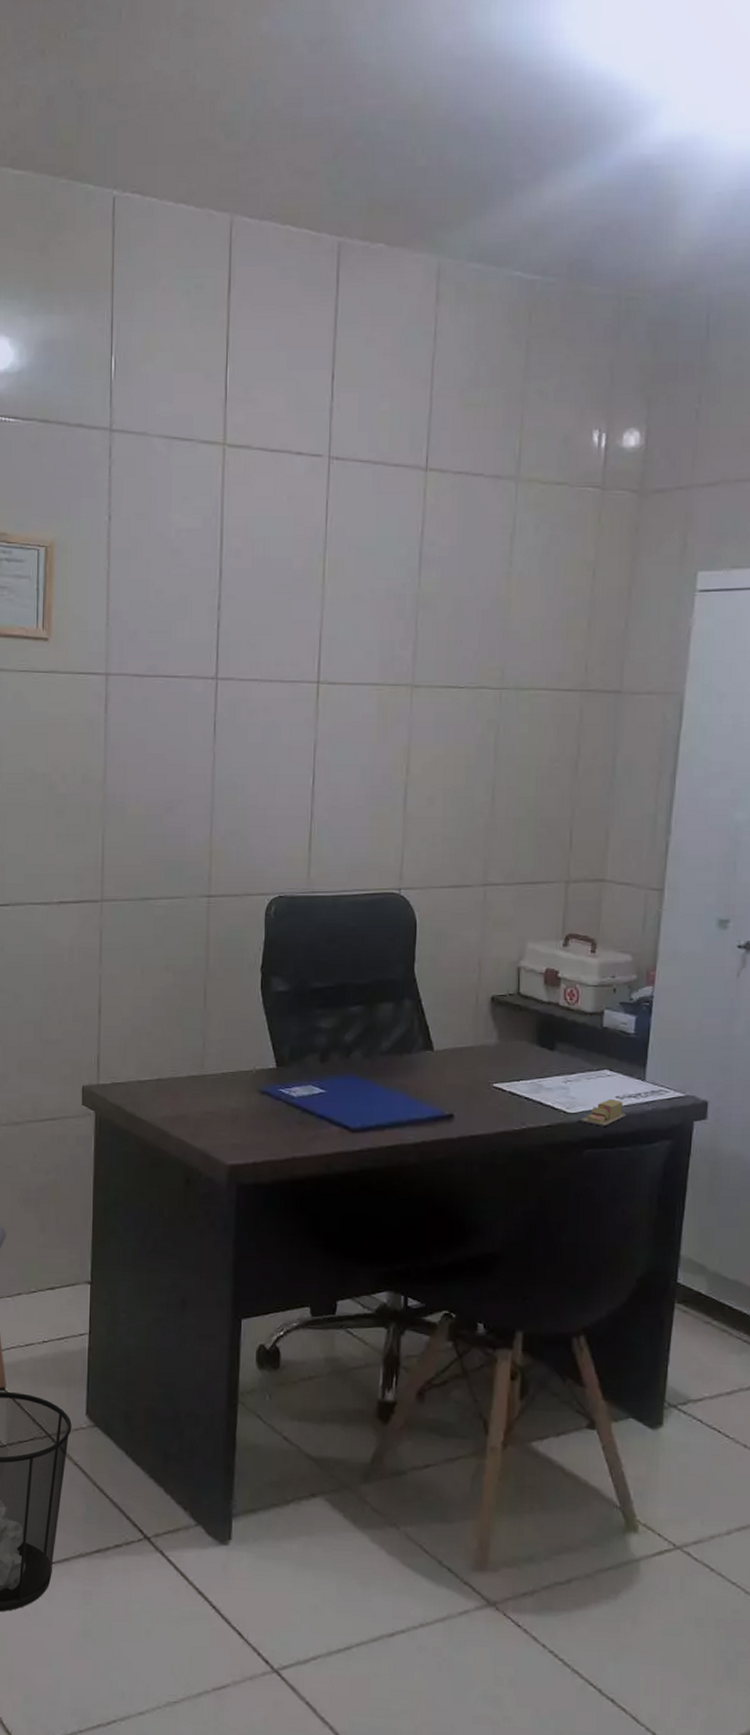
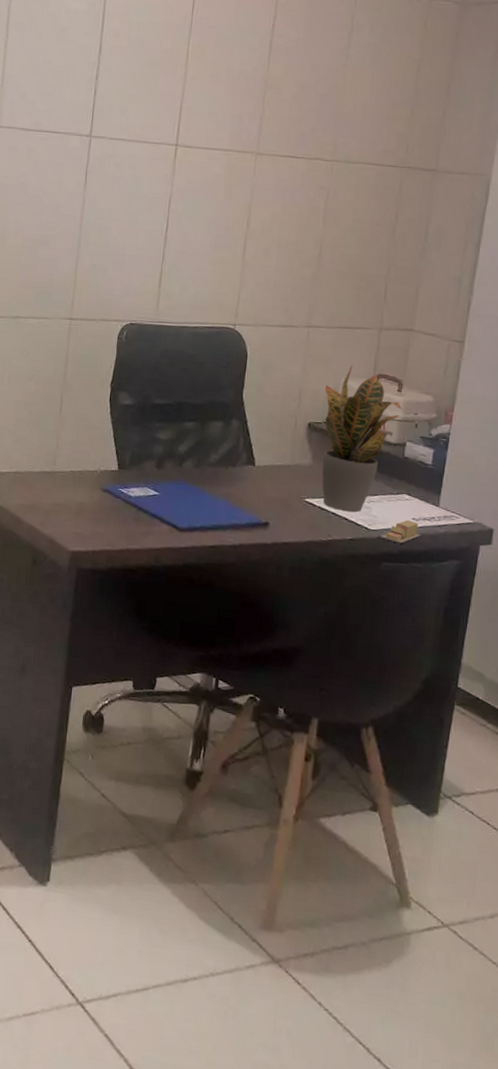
potted plant: none [508,926,597,1094] -> present [322,365,402,512]

